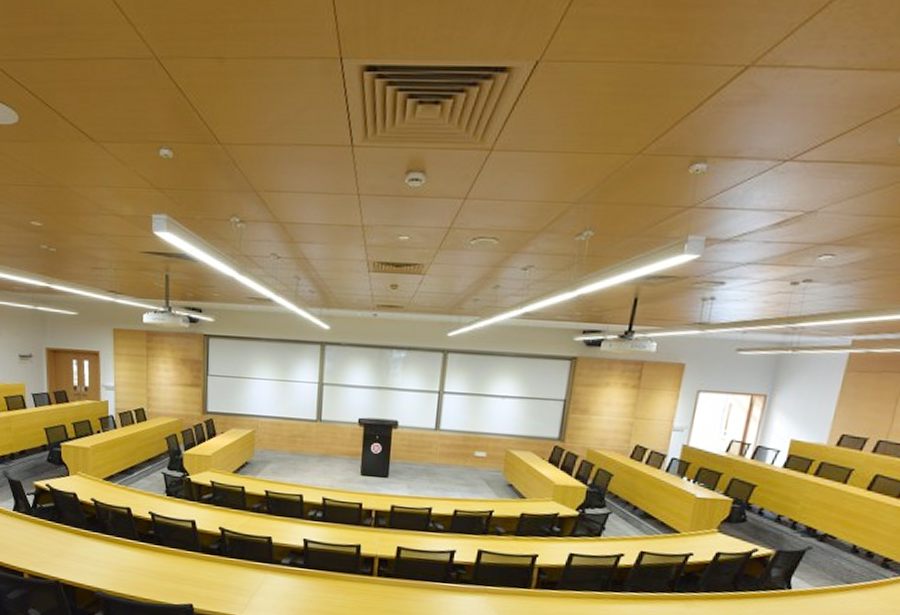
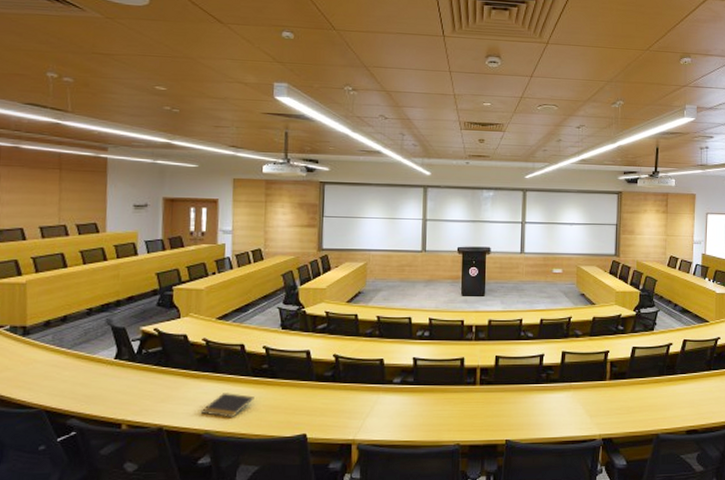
notepad: none [92,554,142,579] -> present [200,393,255,417]

